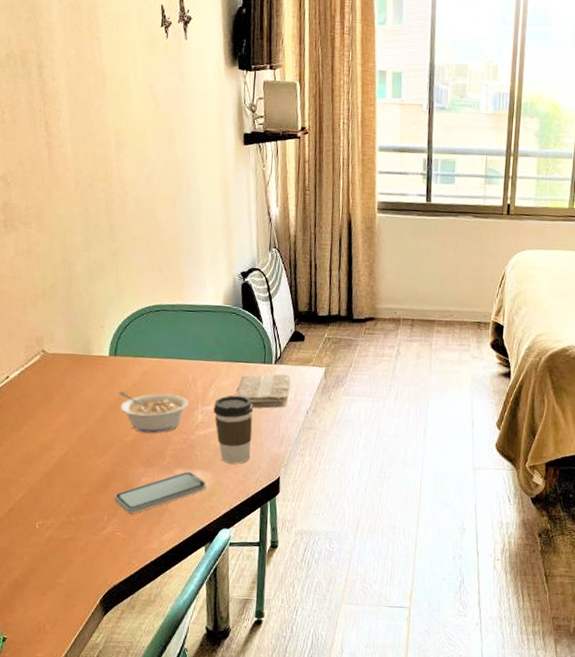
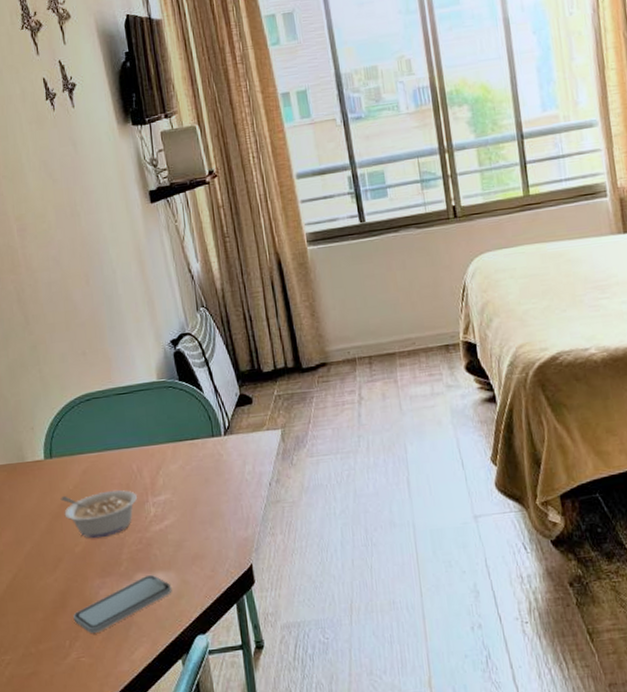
coffee cup: present [213,395,253,464] -> none [165,478,216,558]
washcloth: present [235,373,290,409] -> none [186,444,246,490]

